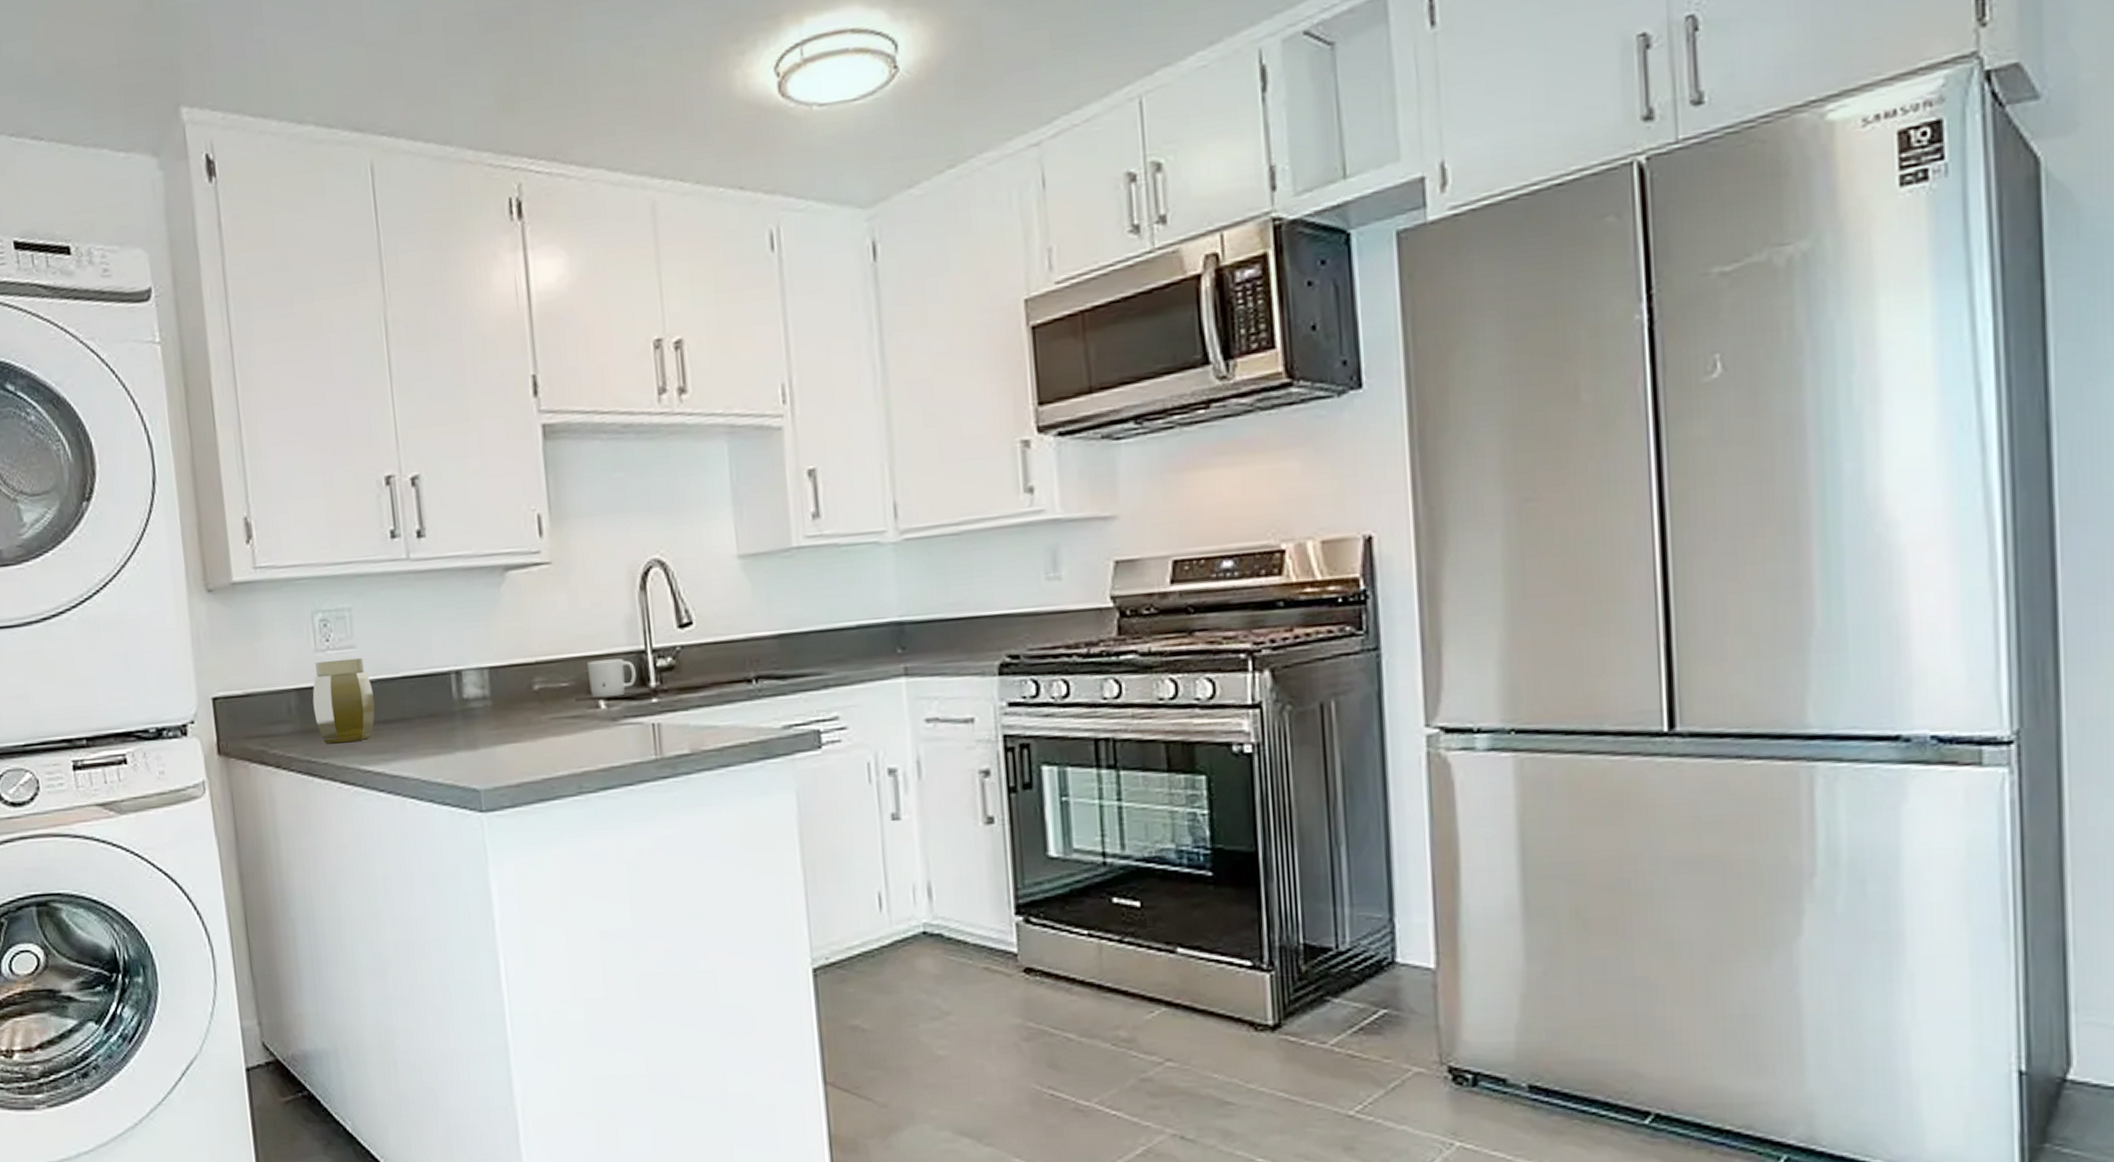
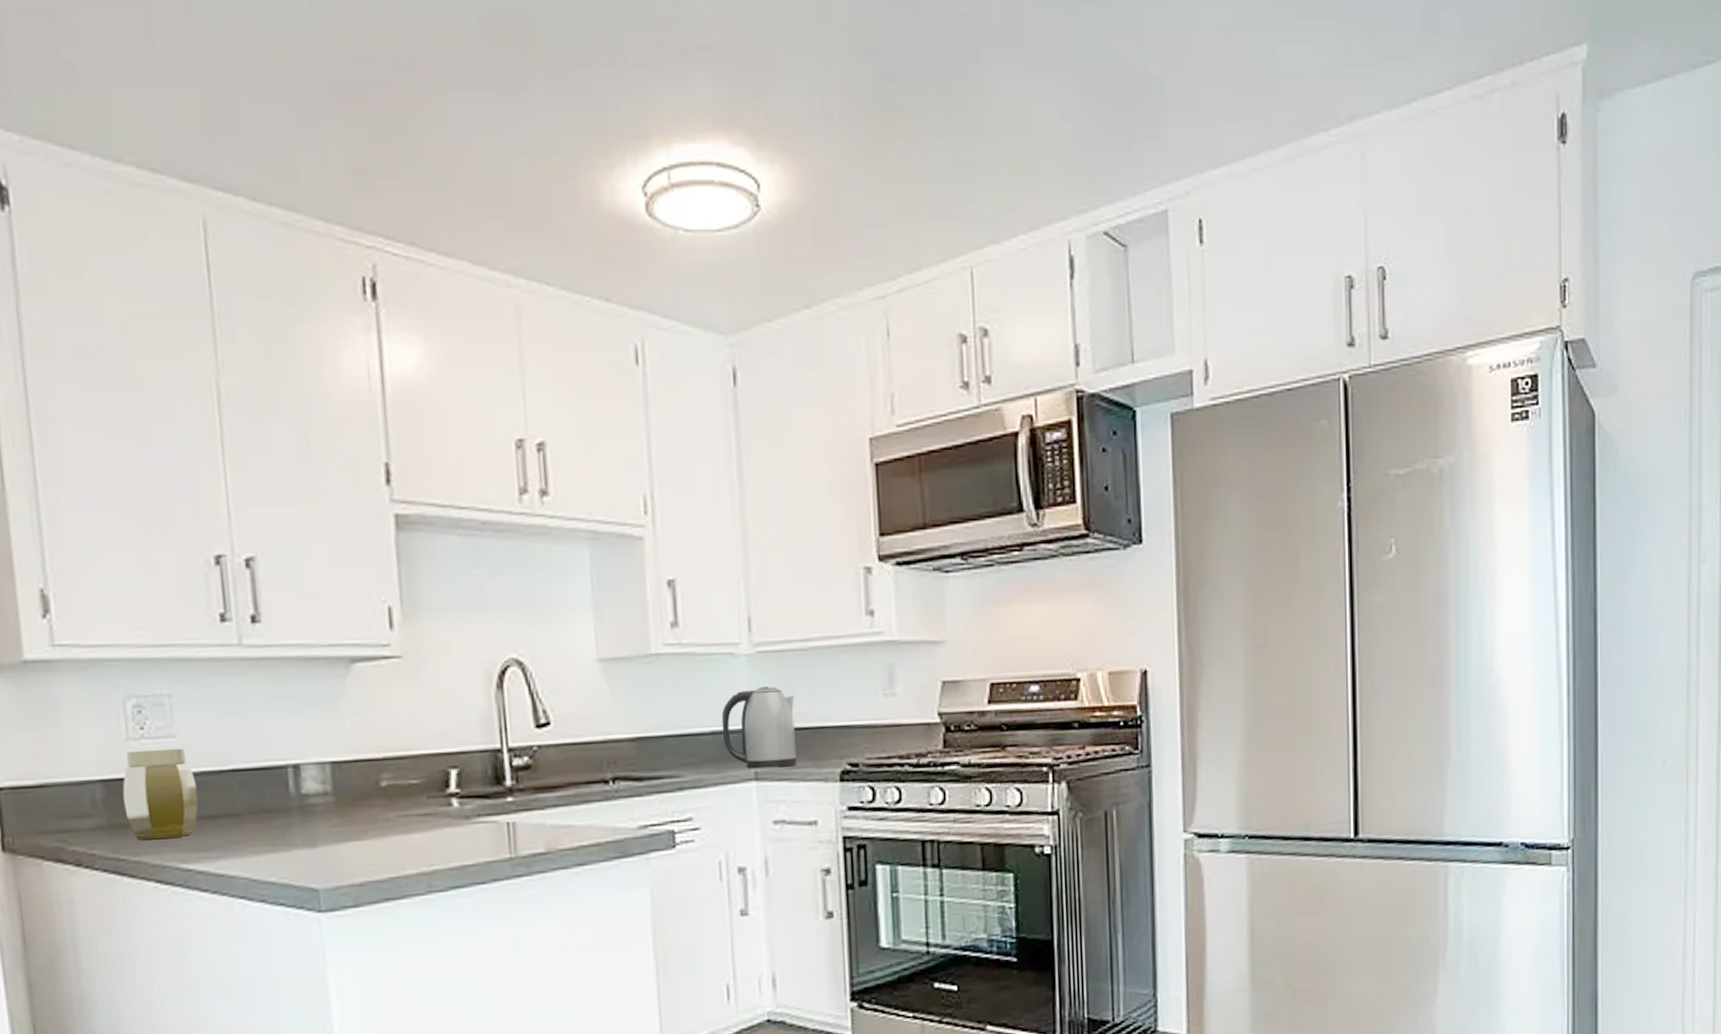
mug: present [586,658,636,699] -> none [438,756,491,796]
kettle: none [867,575,950,664] -> present [721,685,797,769]

